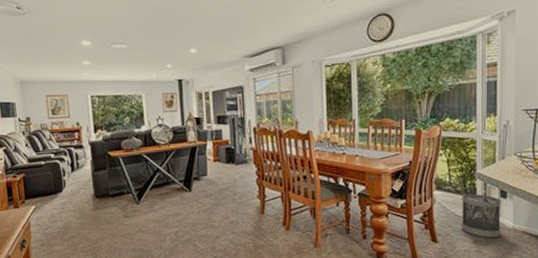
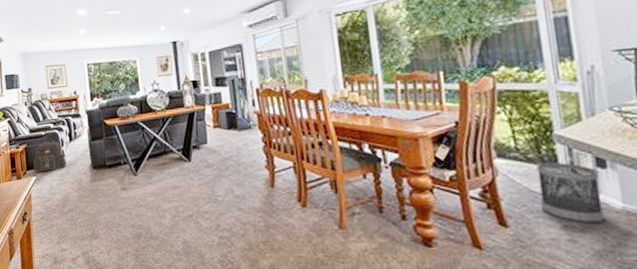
backpack: none [31,170,68,202] -> present [32,140,67,173]

